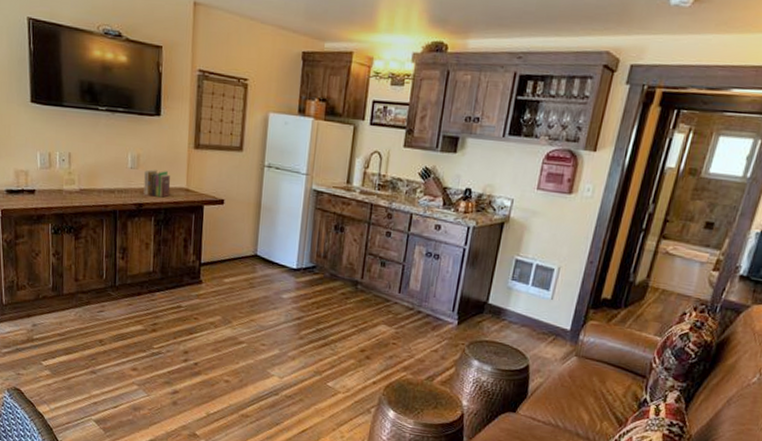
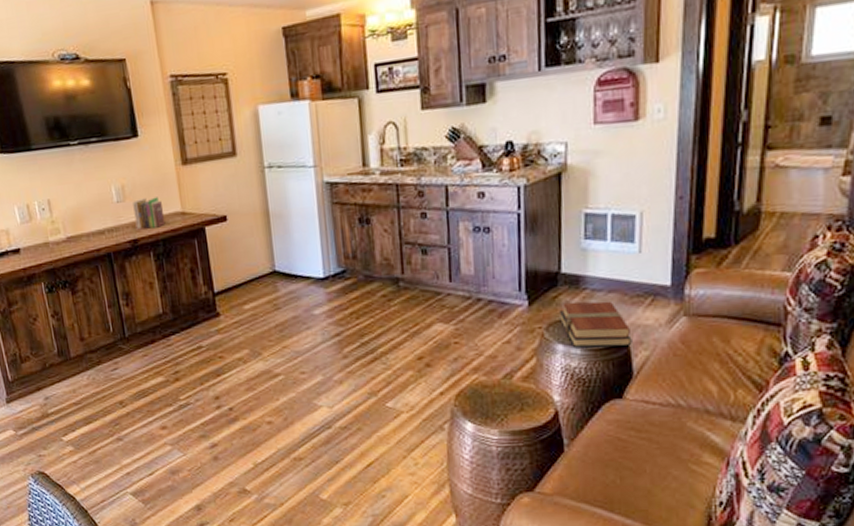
books: none [479,327,533,372] -> present [558,301,632,348]

